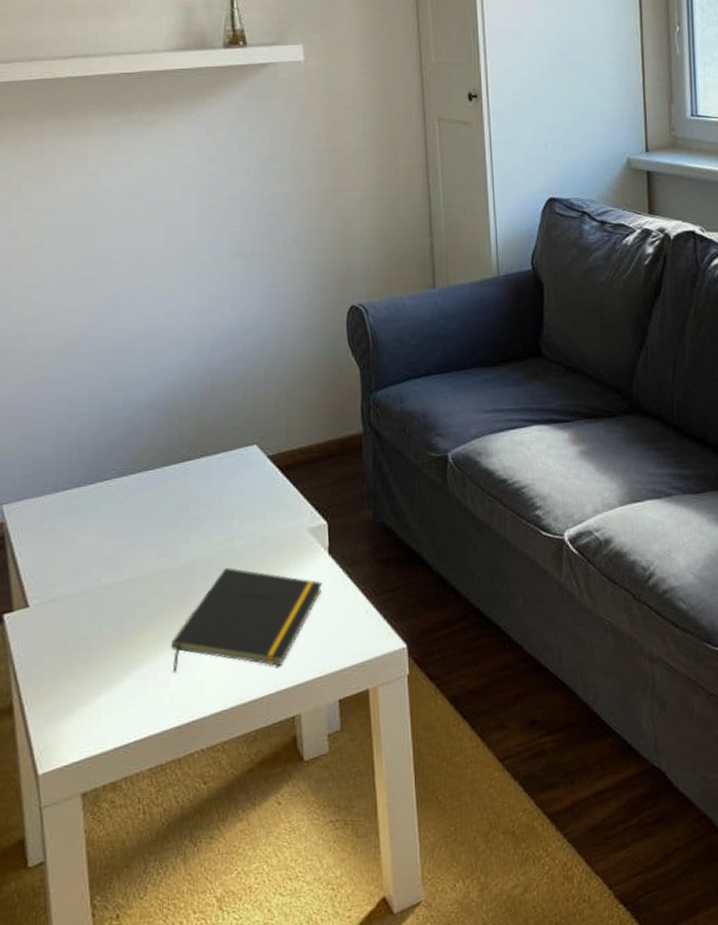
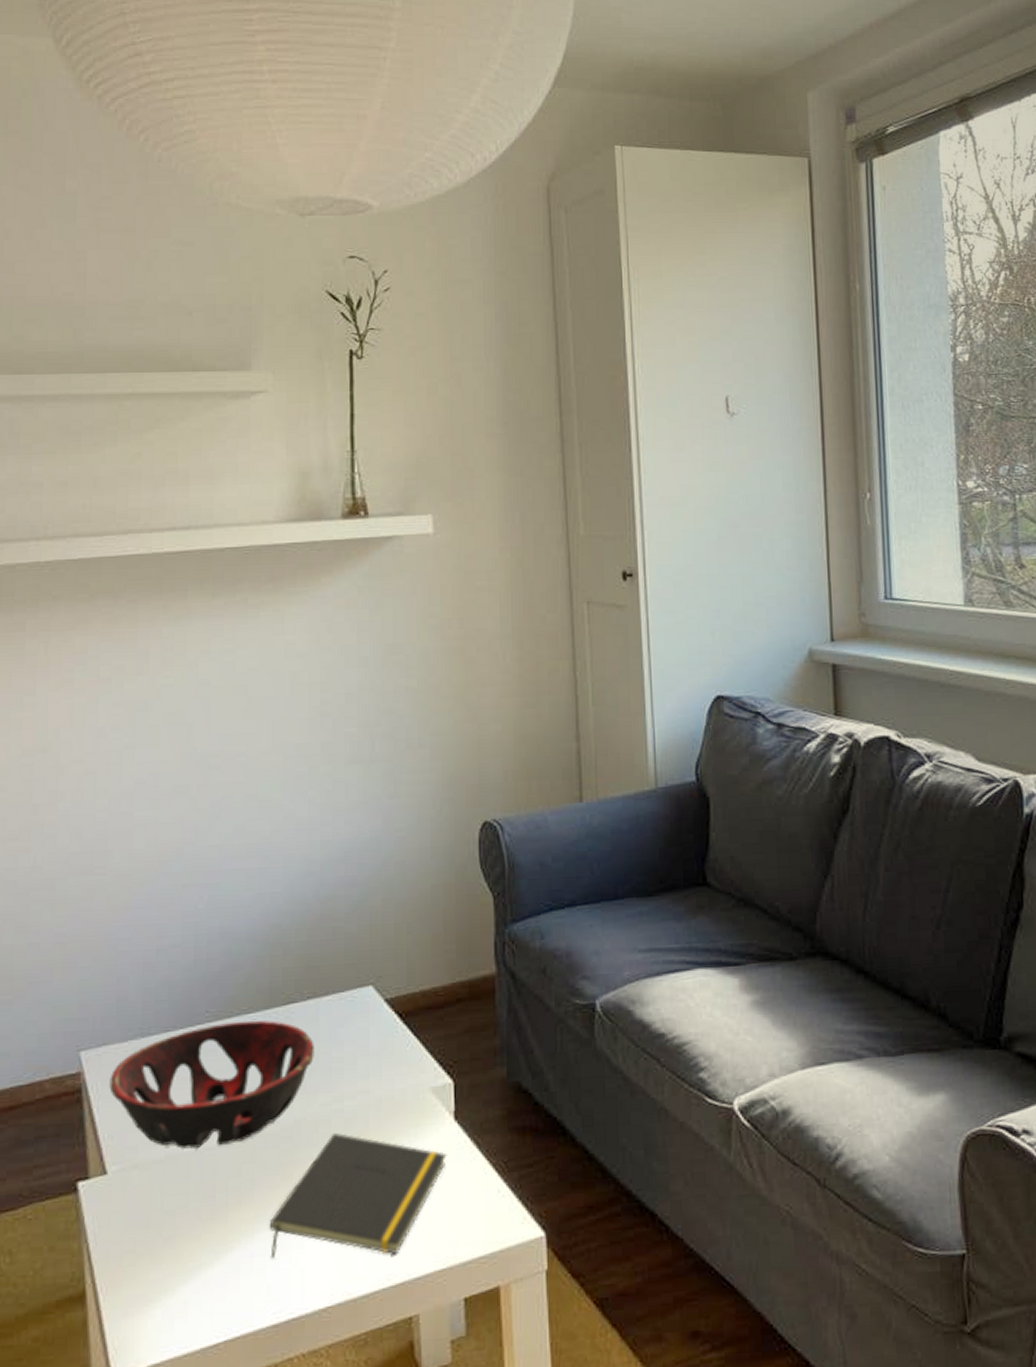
decorative bowl: none [29,475,208,585] -> present [109,1020,314,1149]

